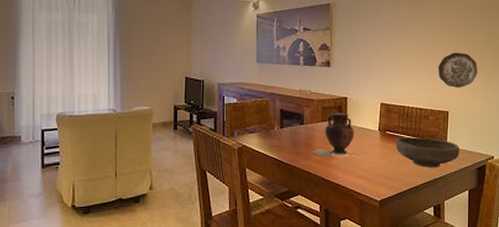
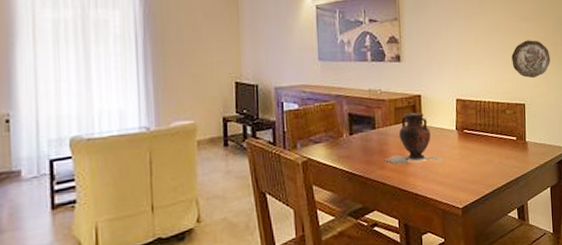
bowl: present [395,137,460,167] -> none [474,133,539,166]

